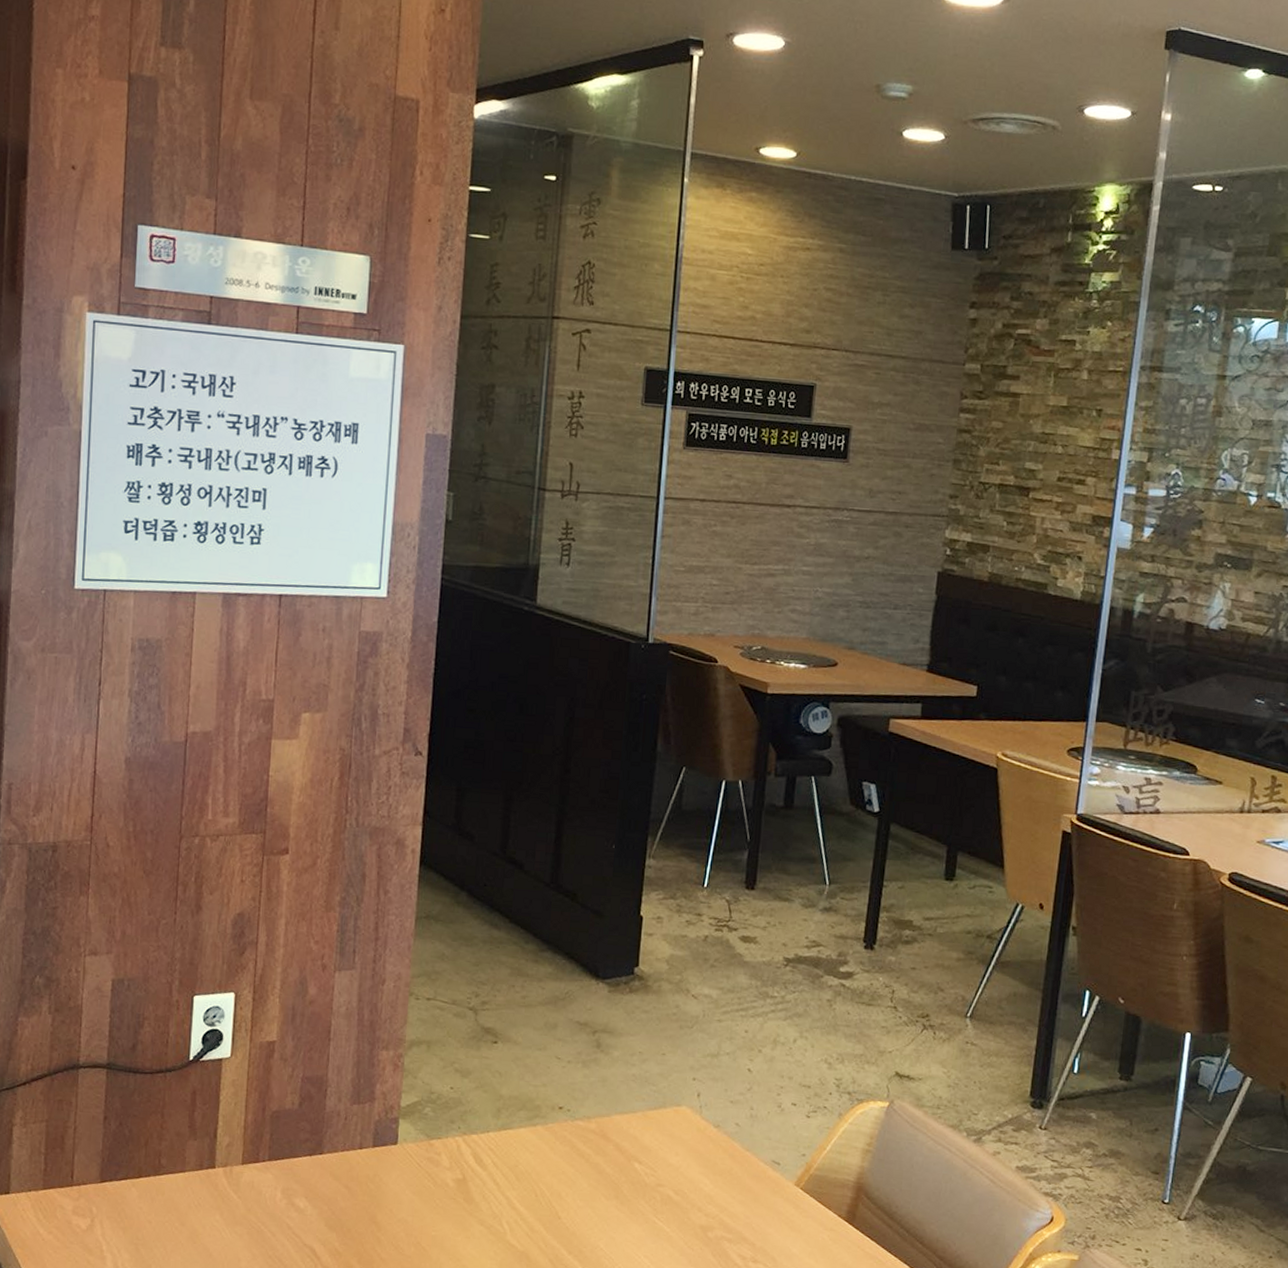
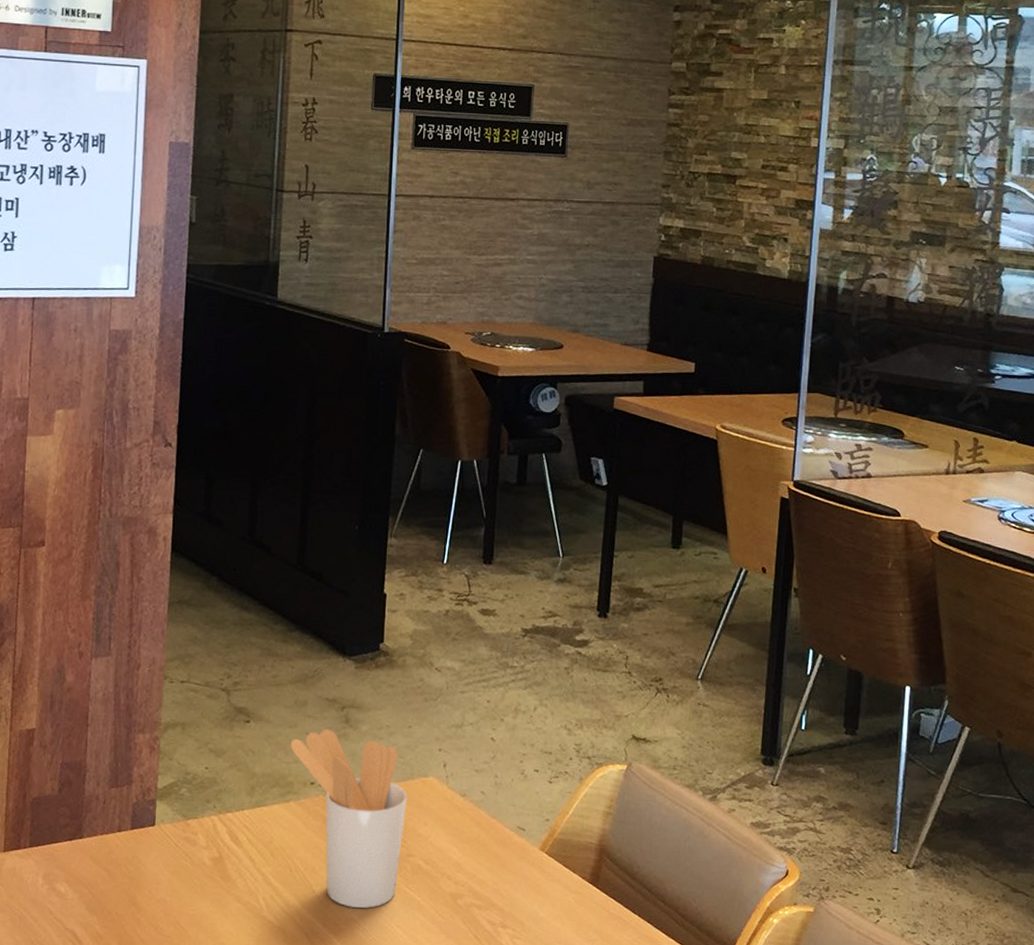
utensil holder: none [539,1053,659,1237] -> present [290,729,408,908]

